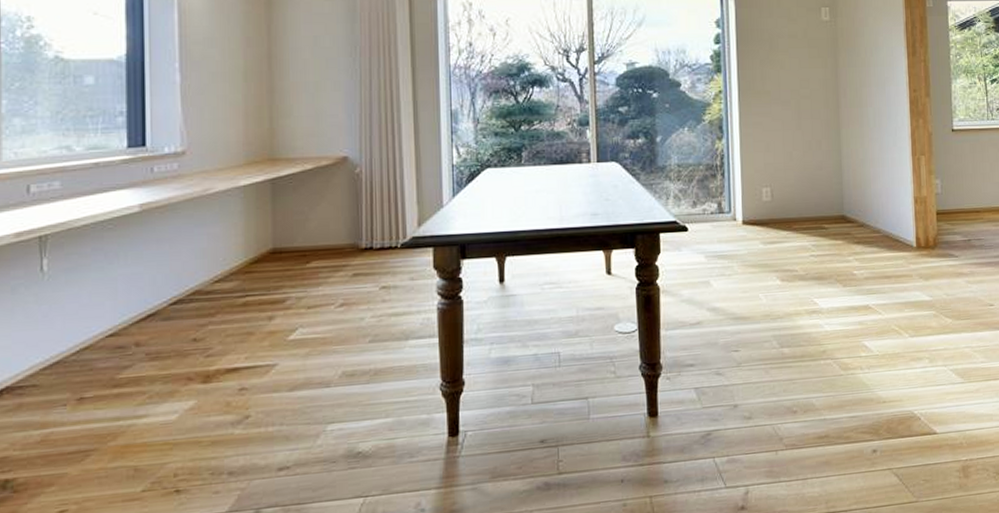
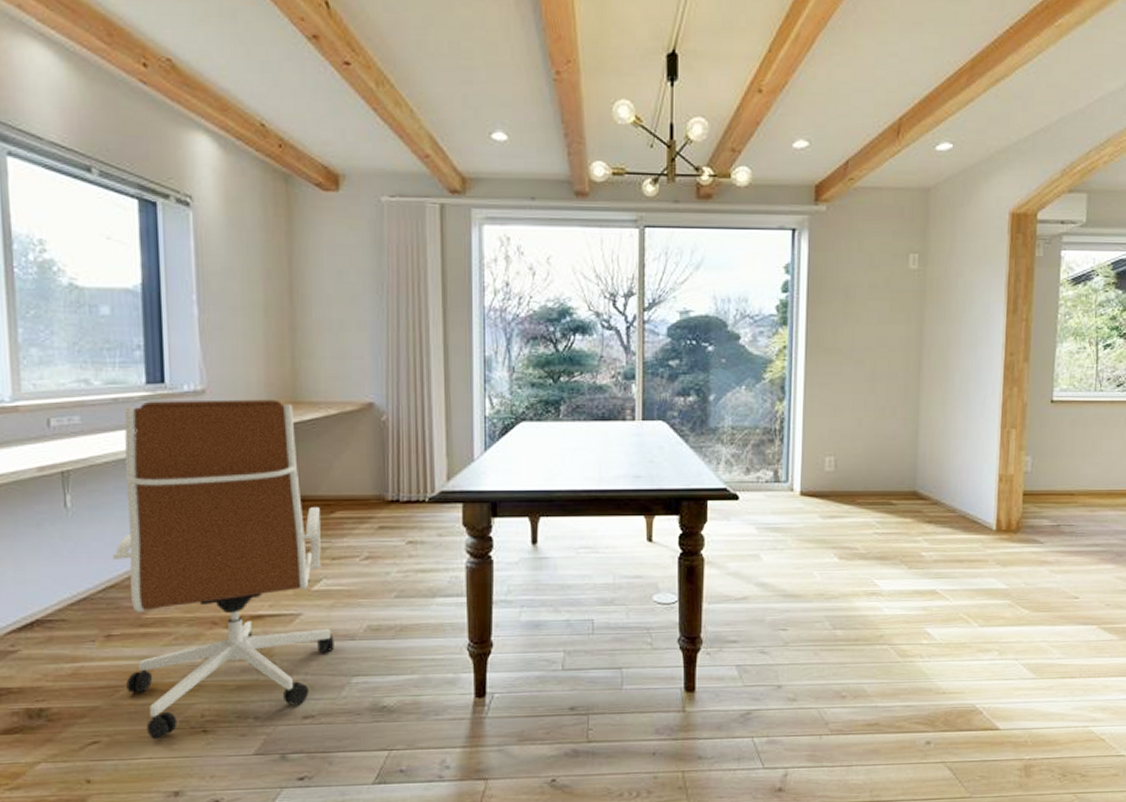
office chair: none [87,157,310,505] -> present [112,399,334,740]

